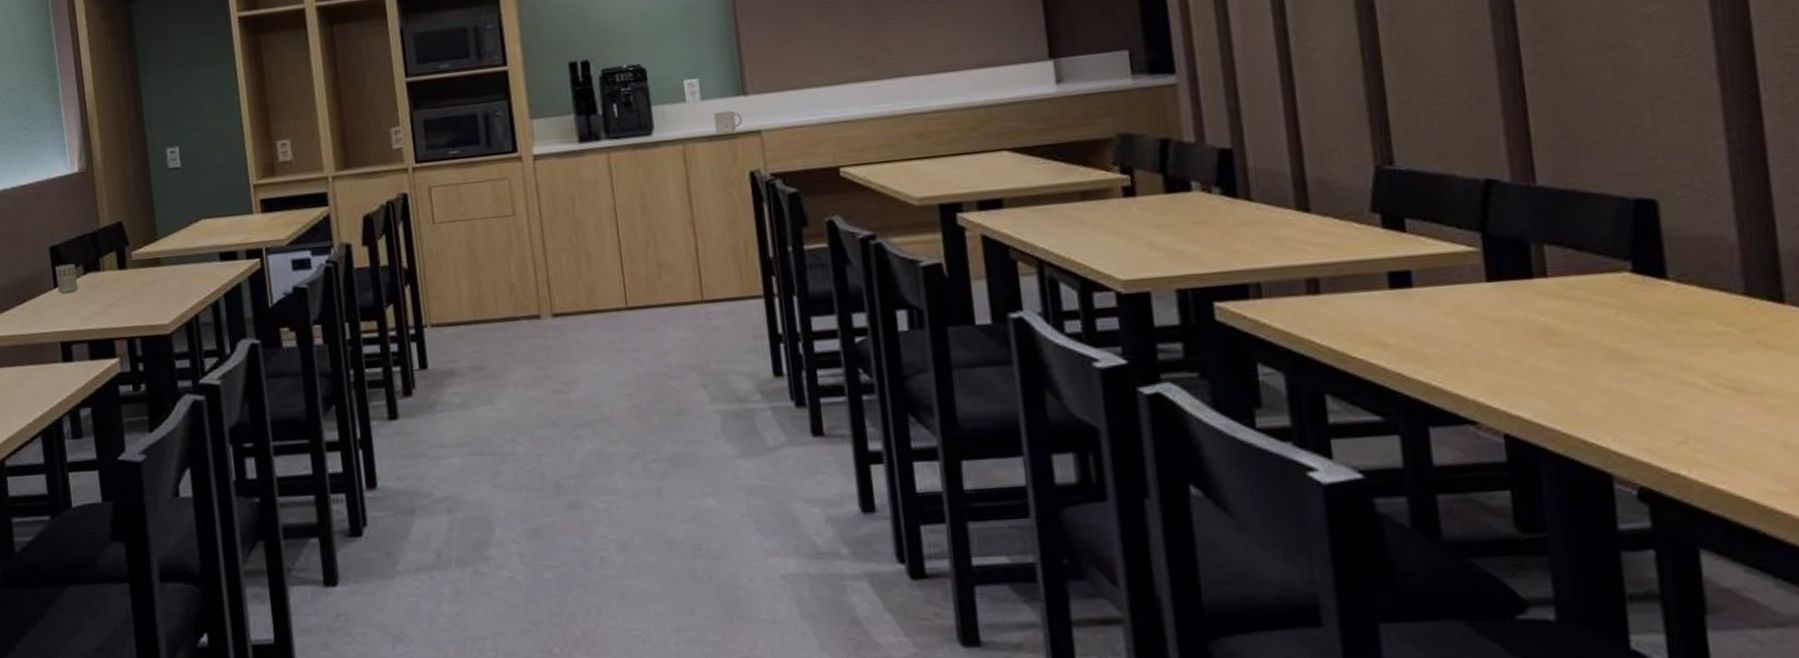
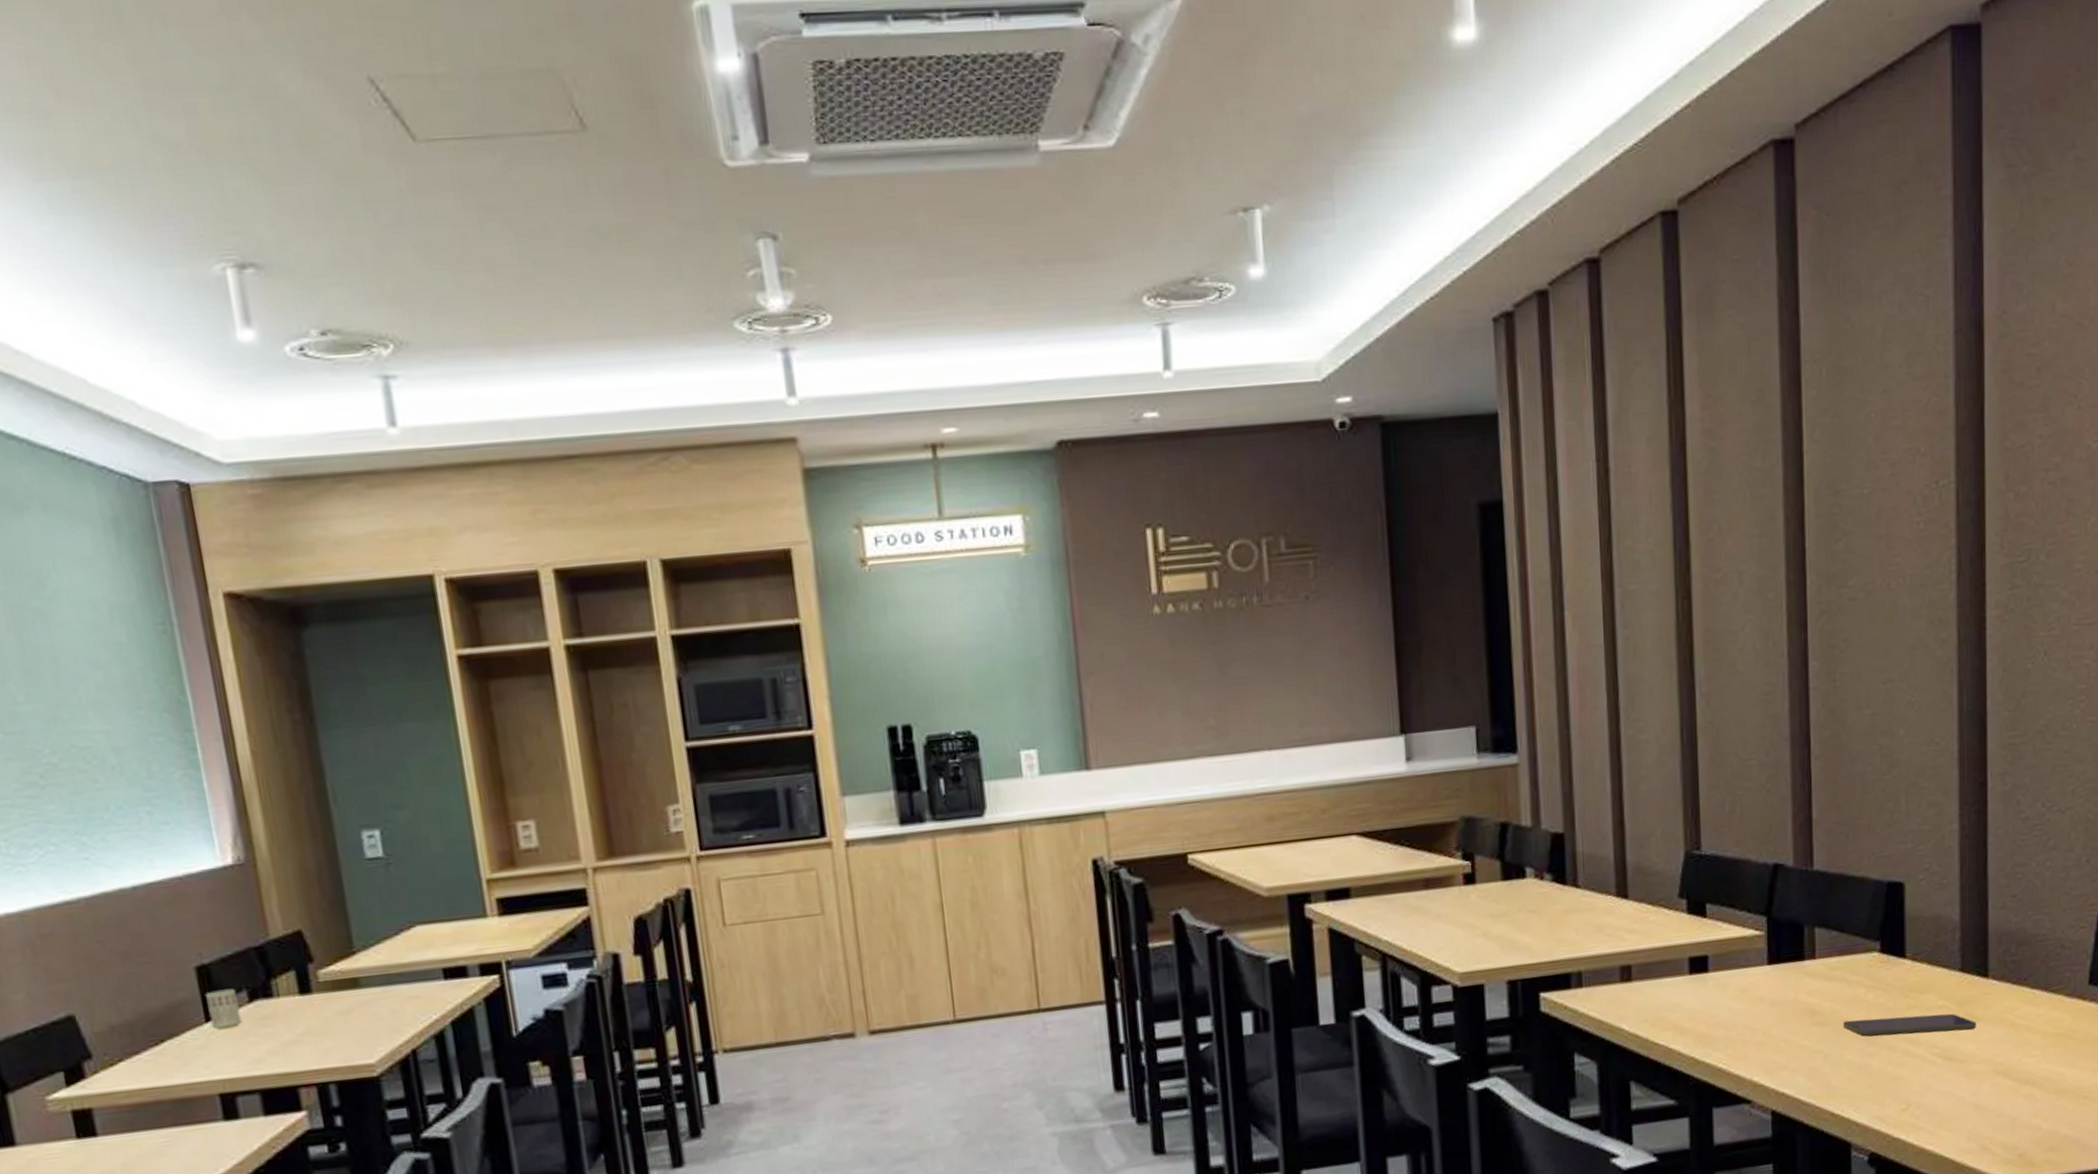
mug: present [713,110,742,134] -> none [1053,788,1085,815]
smartphone: none [1589,340,1774,362] -> present [1842,1013,1977,1037]

